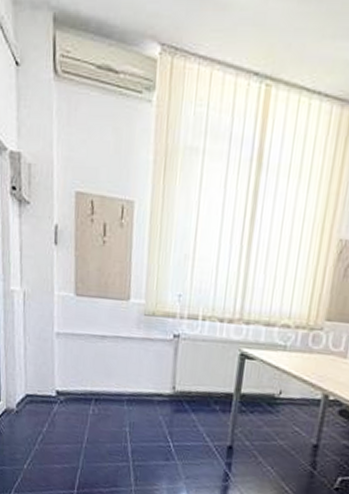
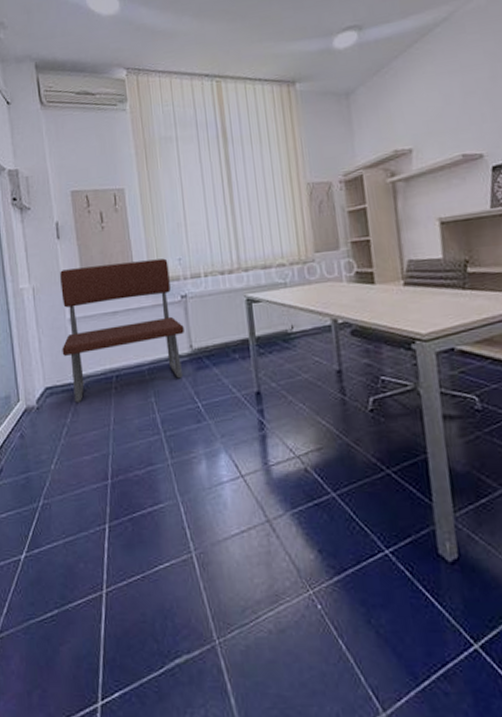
bench: none [46,280,171,416] -> present [60,258,184,402]

